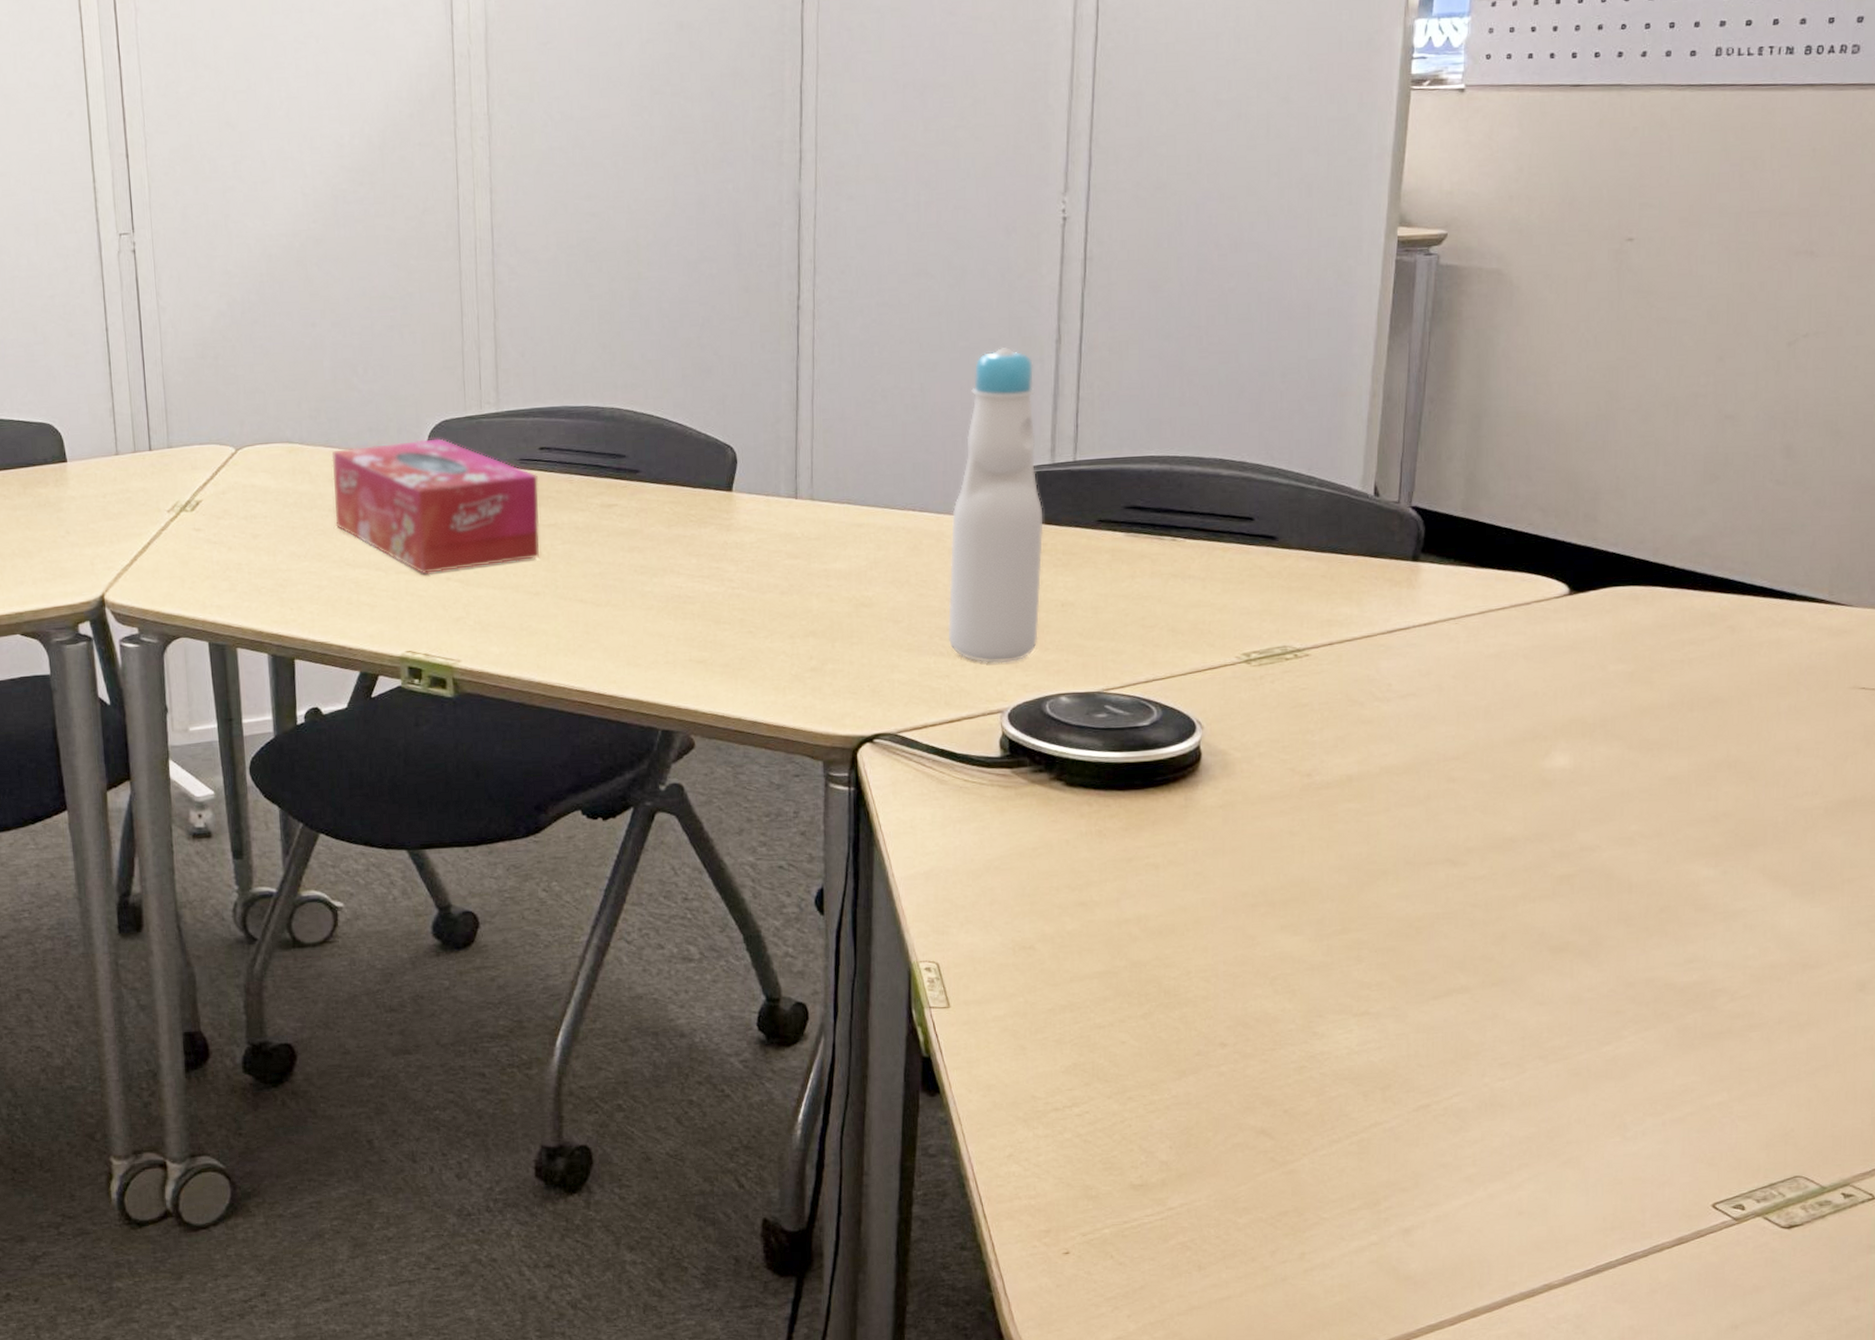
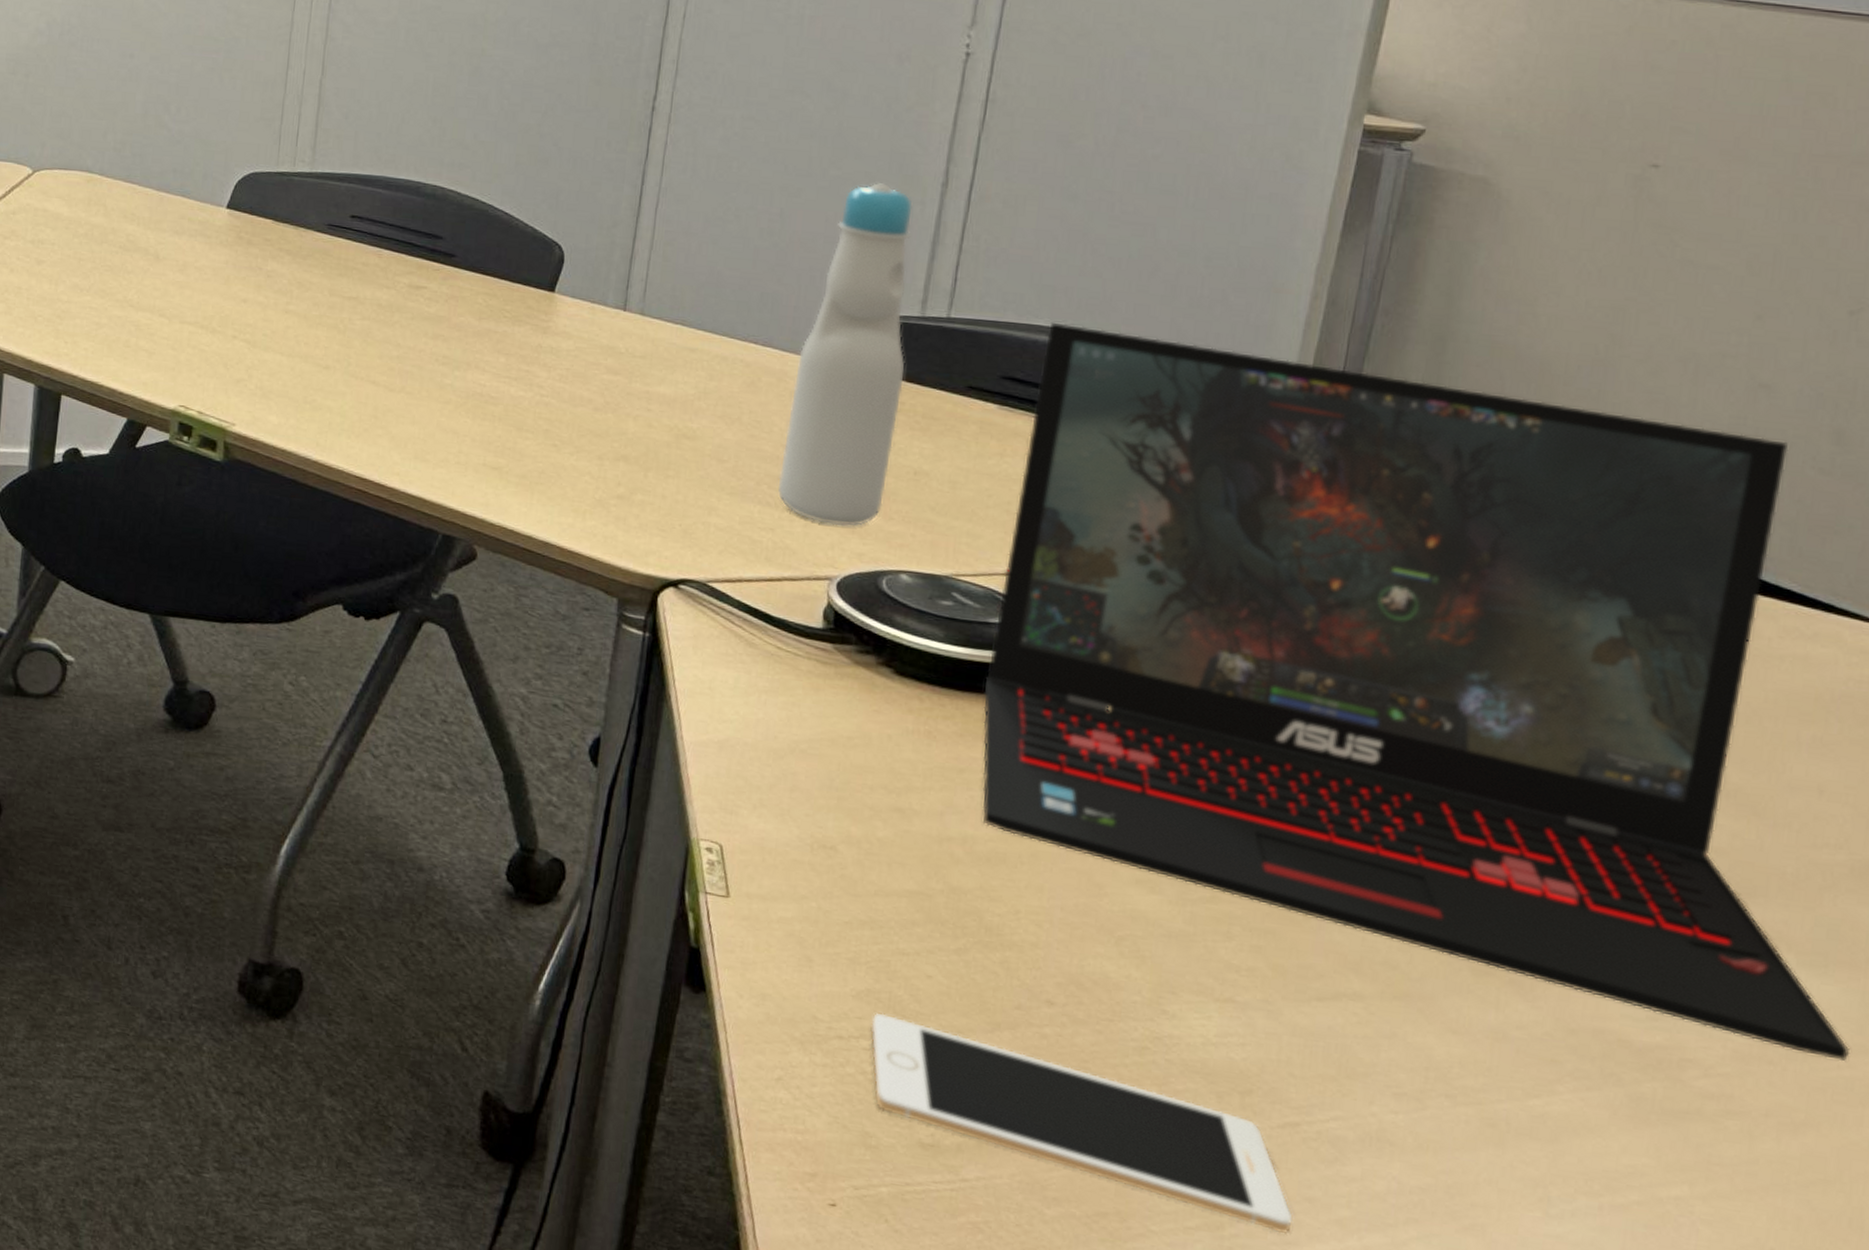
tissue box: present [332,438,540,575] -> none [124,186,345,331]
cell phone: none [1080,1081,1432,1199] -> present [870,1012,1293,1235]
laptop: none [1140,451,1836,967] -> present [982,322,1850,1061]

